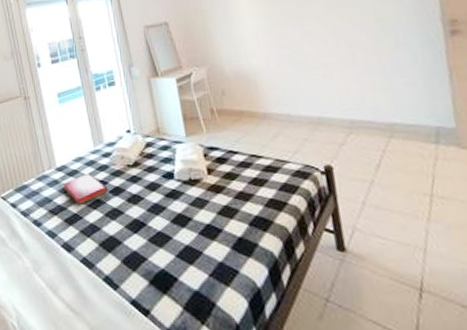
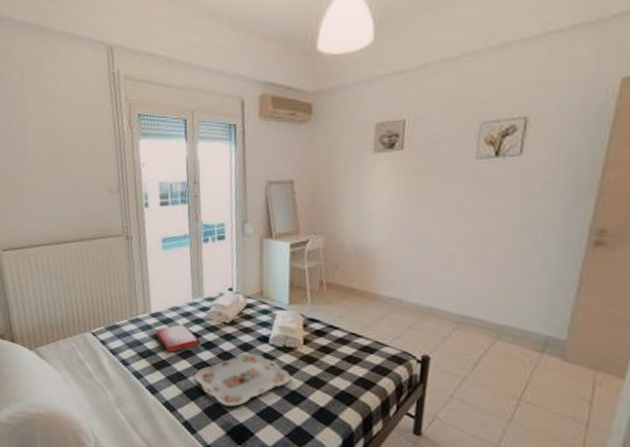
serving tray: none [107,191,203,253] -> present [194,352,291,407]

